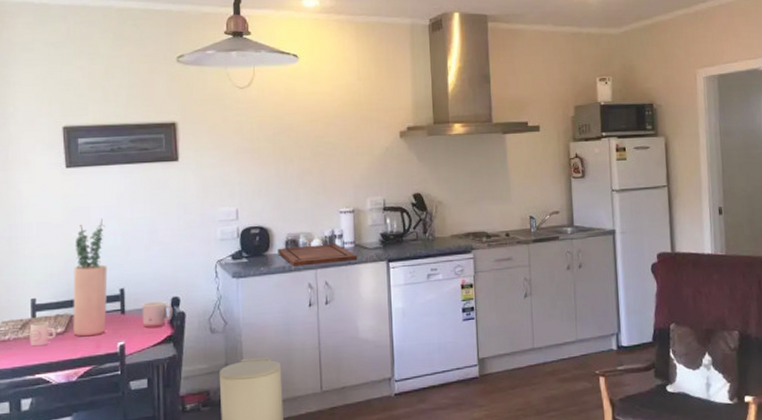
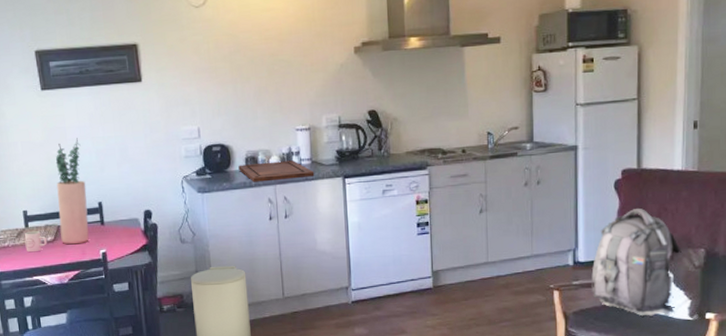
mug: present [142,301,174,328] -> none [118,213,147,237]
backpack: none [634,292,717,402] -> present [590,208,681,316]

